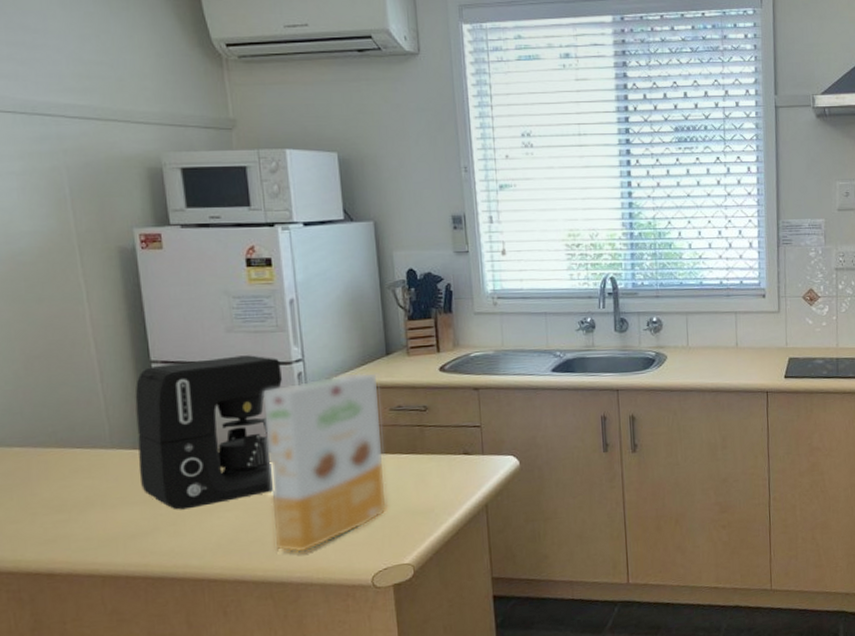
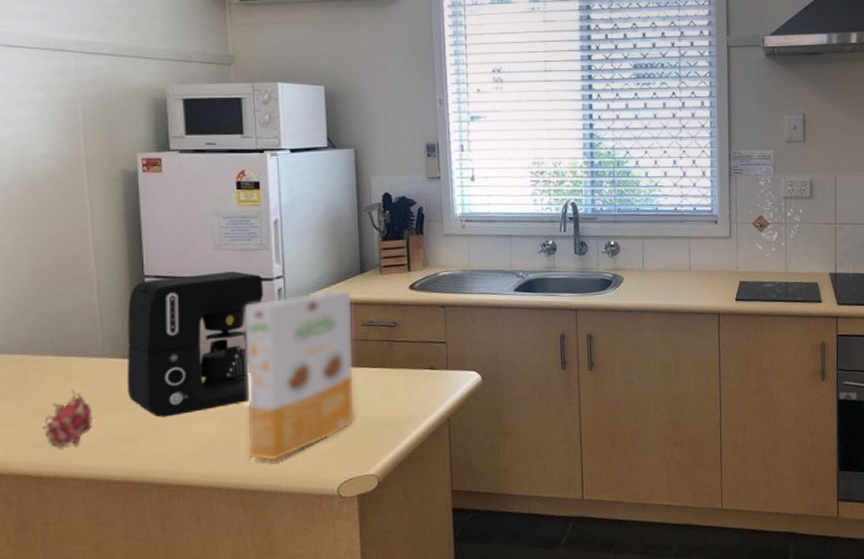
fruit: none [51,482,105,544] -> present [42,388,92,448]

